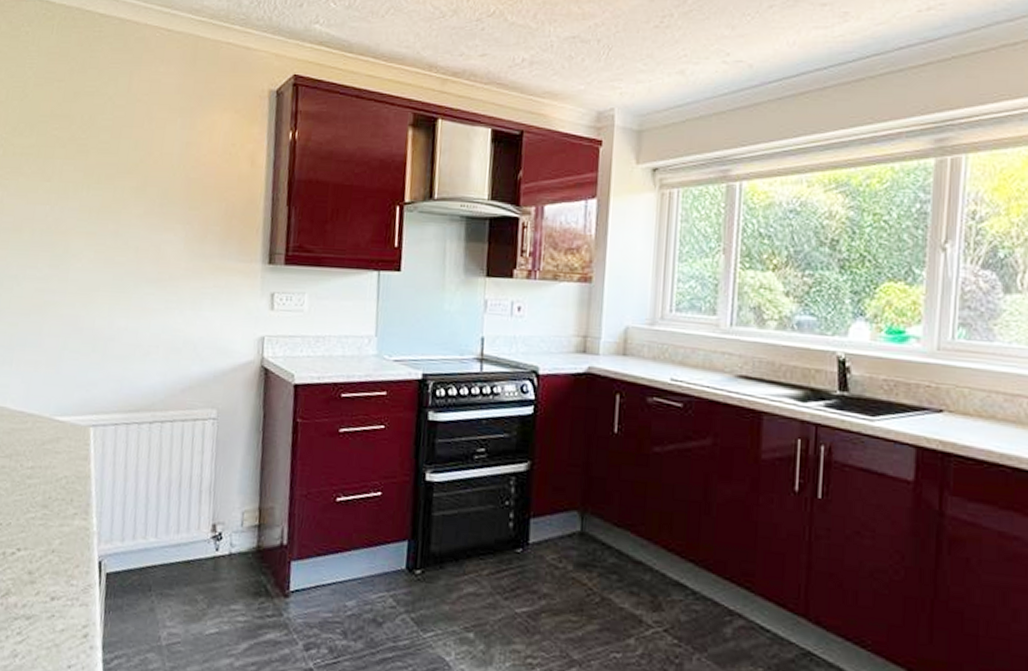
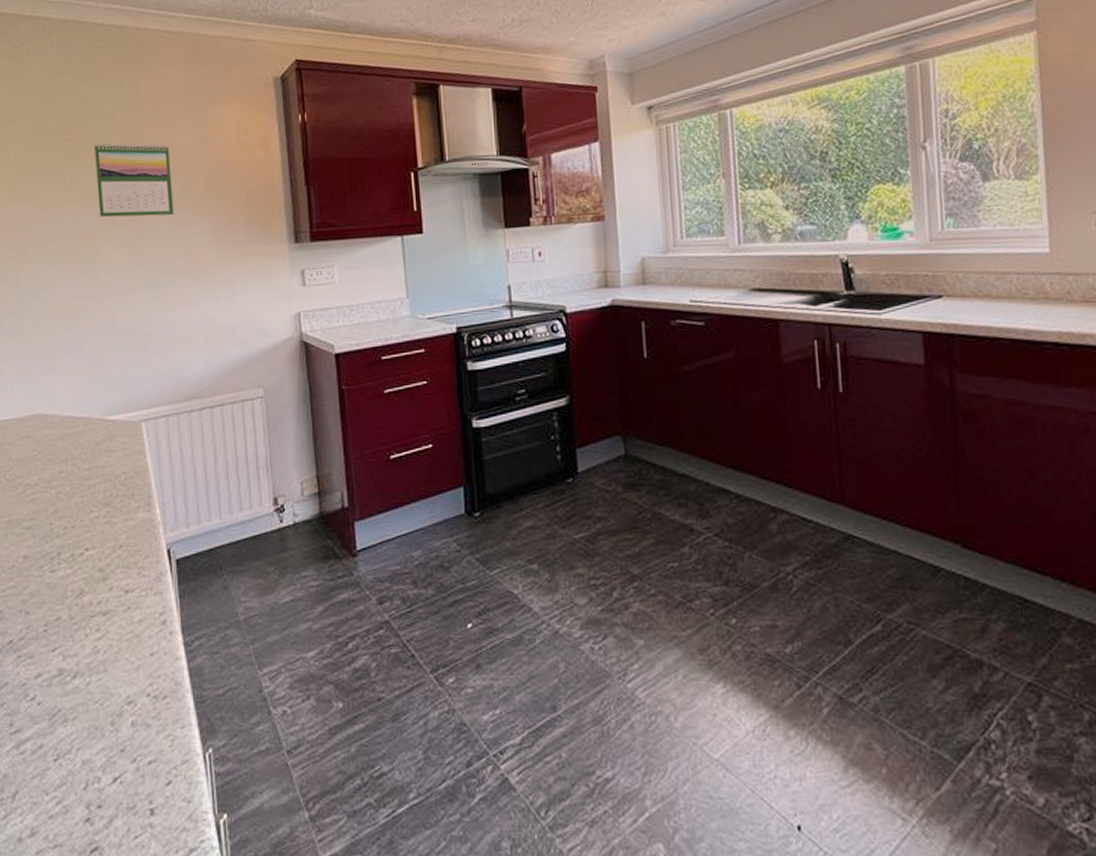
calendar: none [75,136,155,219] -> present [95,143,175,218]

